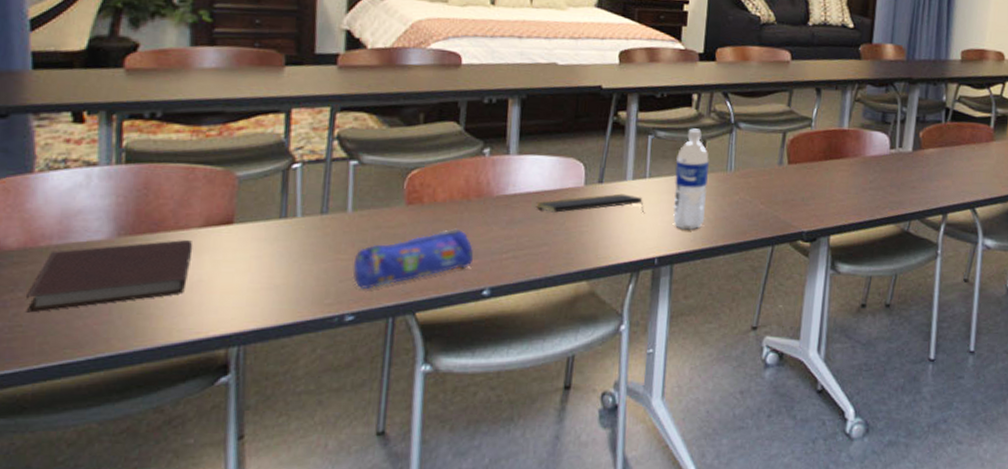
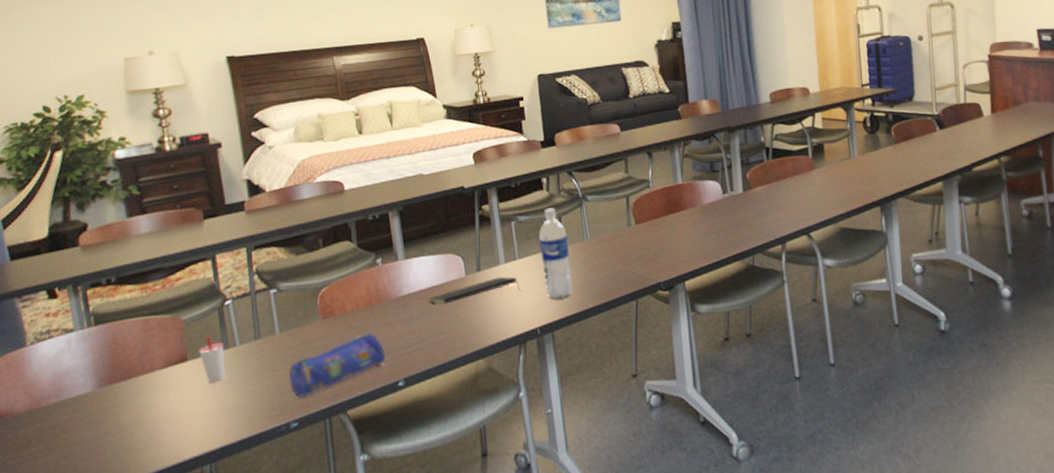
notebook: present [27,240,193,313] -> none [39,381,160,463]
cup: none [248,201,281,254] -> present [198,337,226,383]

